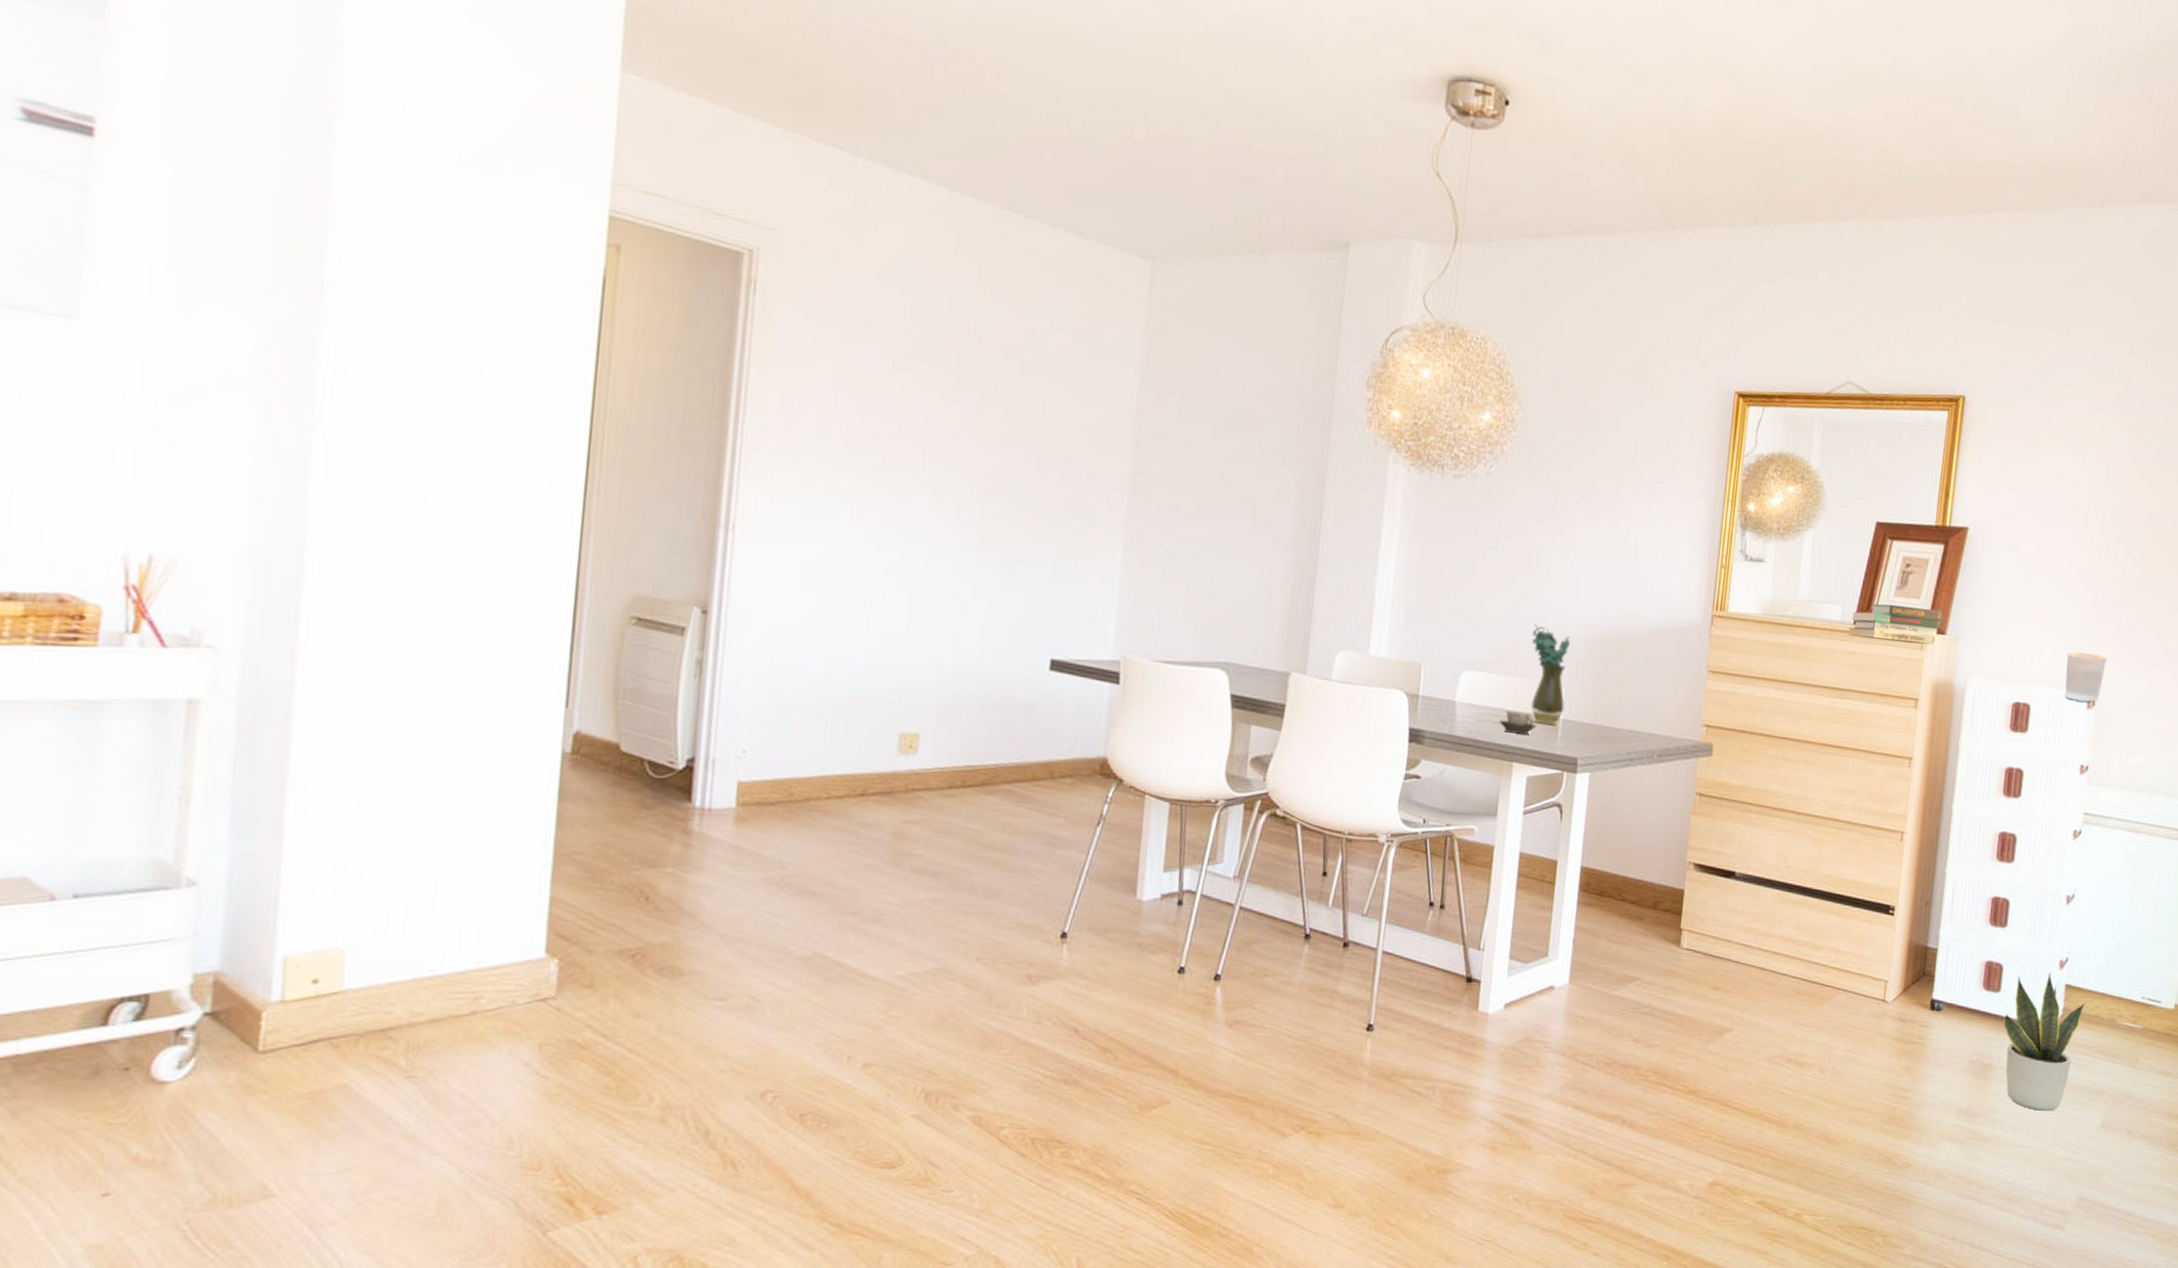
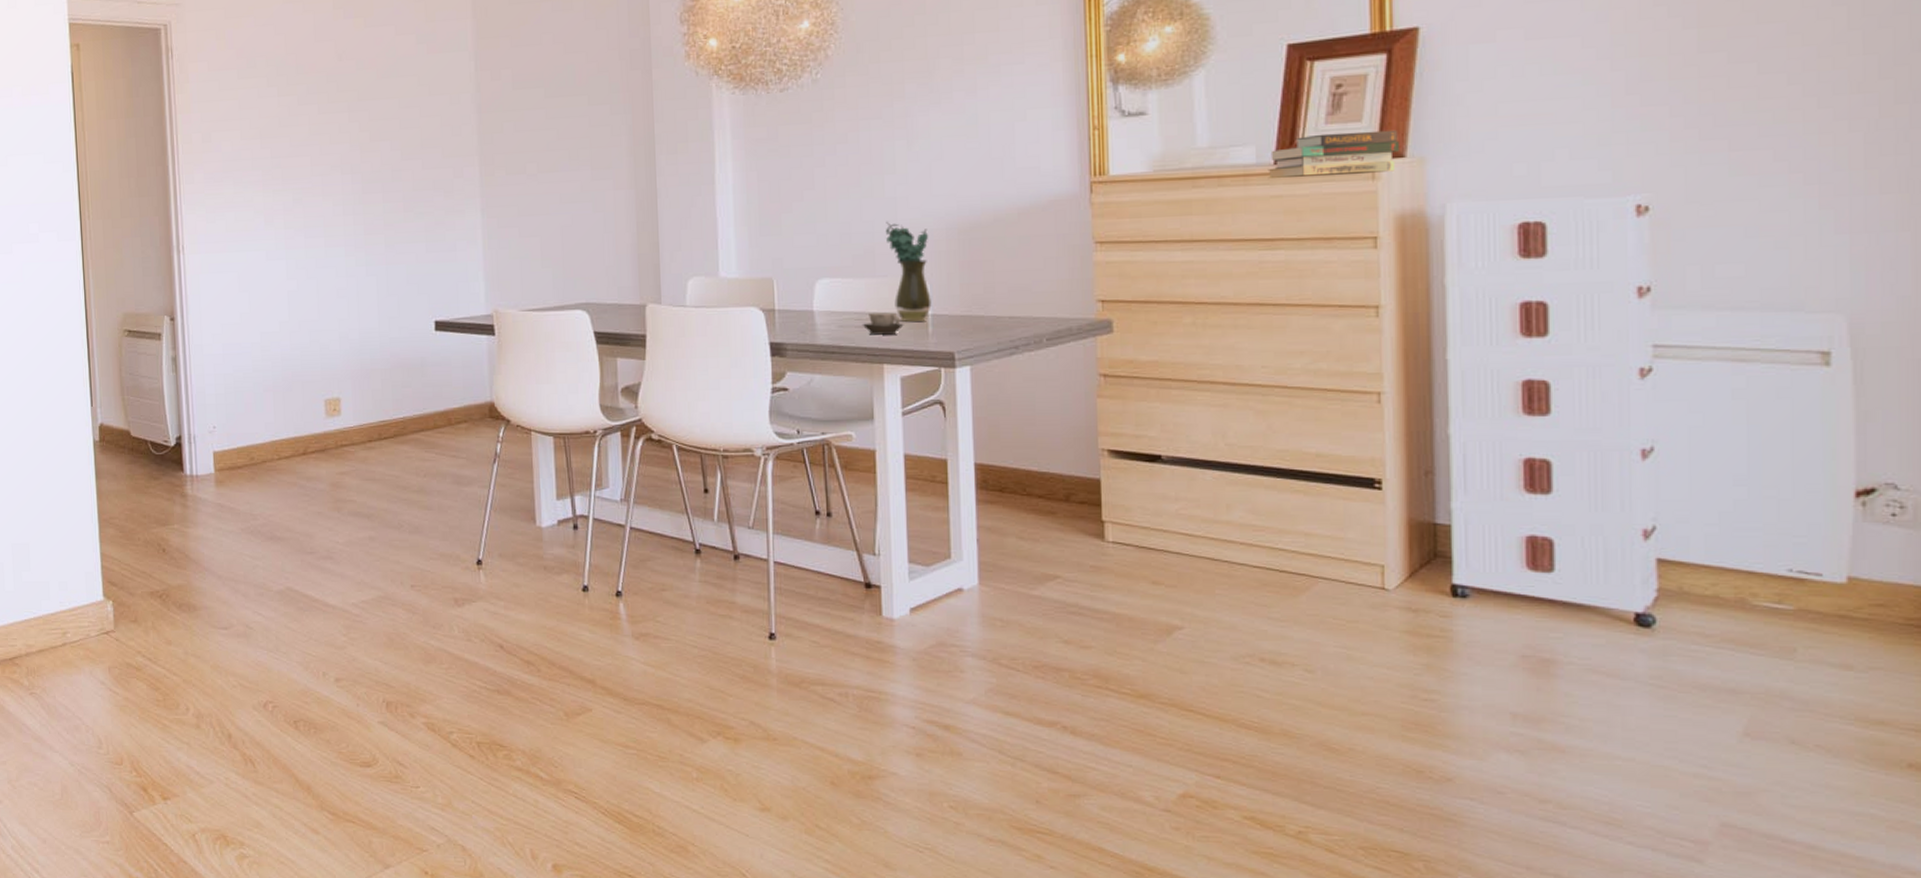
potted plant: present [2003,972,2086,1111] -> none [1564,545,1694,716]
candle holder: present [2065,651,2107,703] -> none [1594,146,1659,209]

